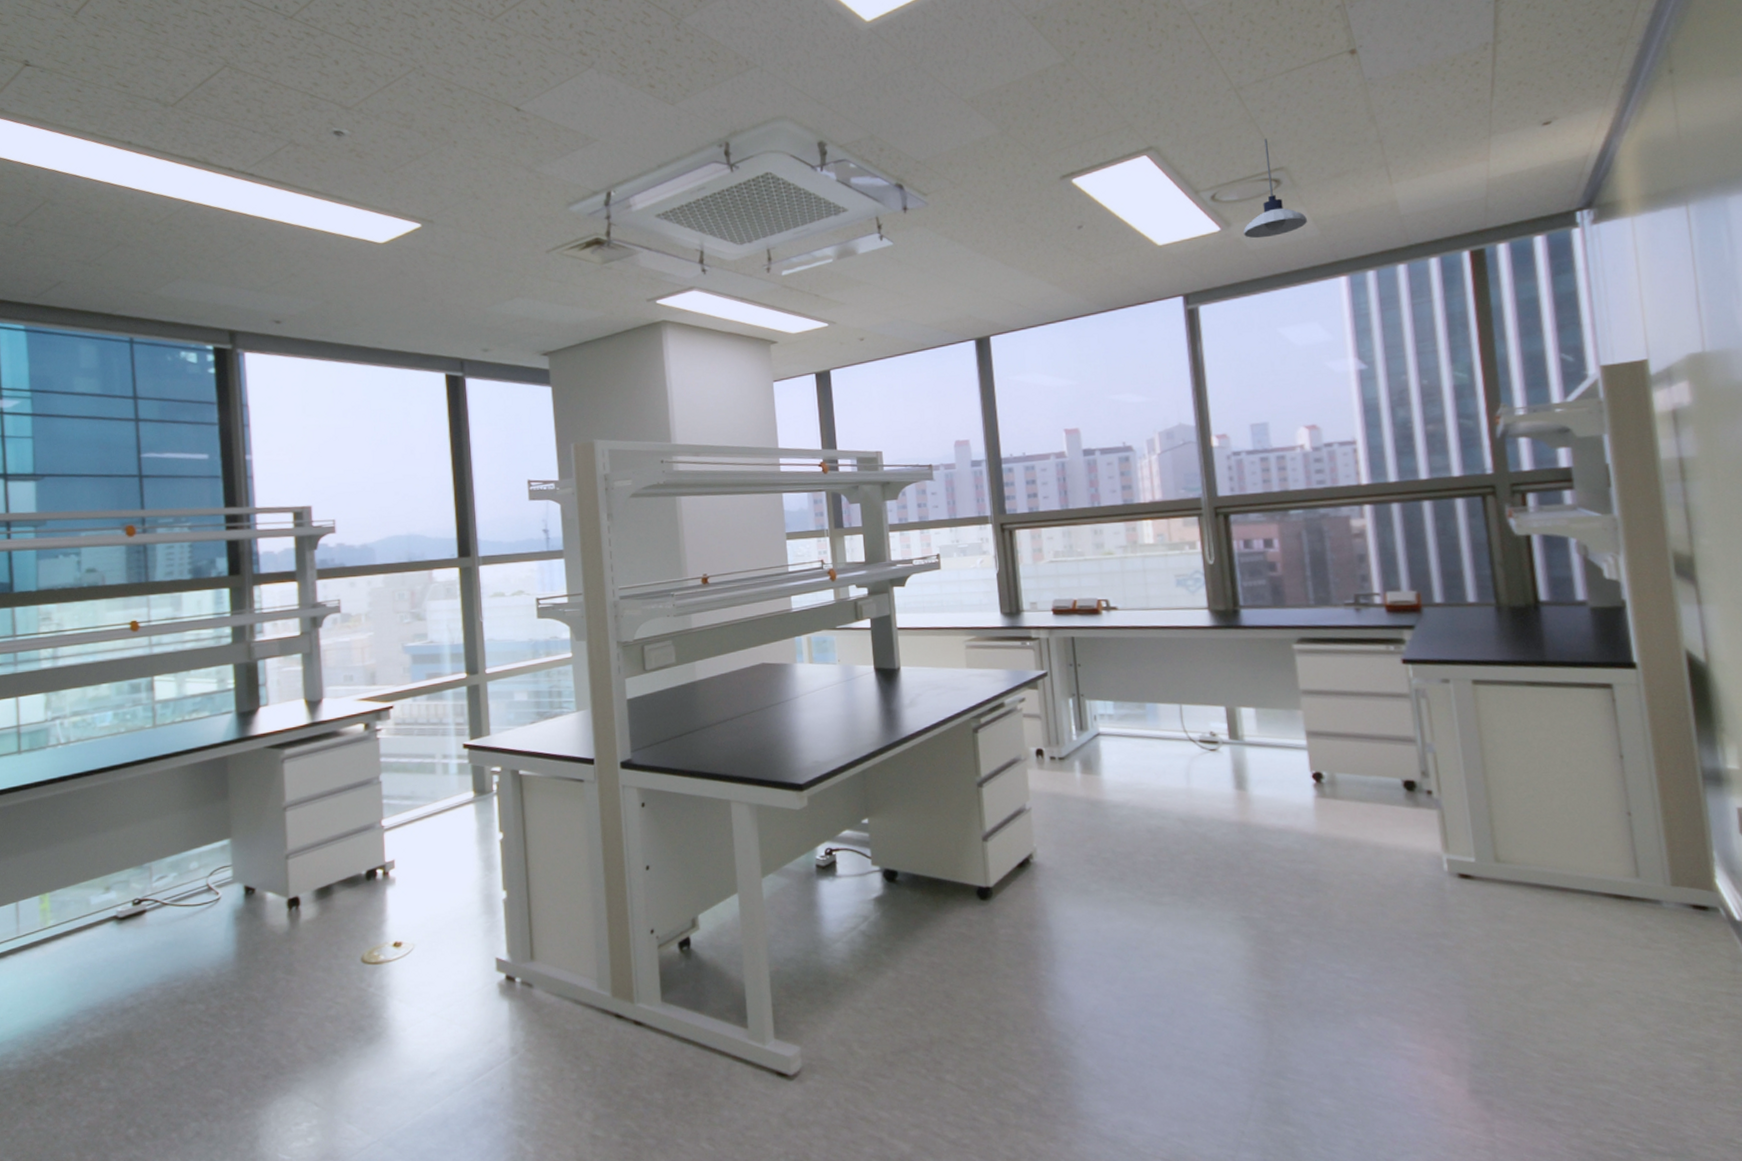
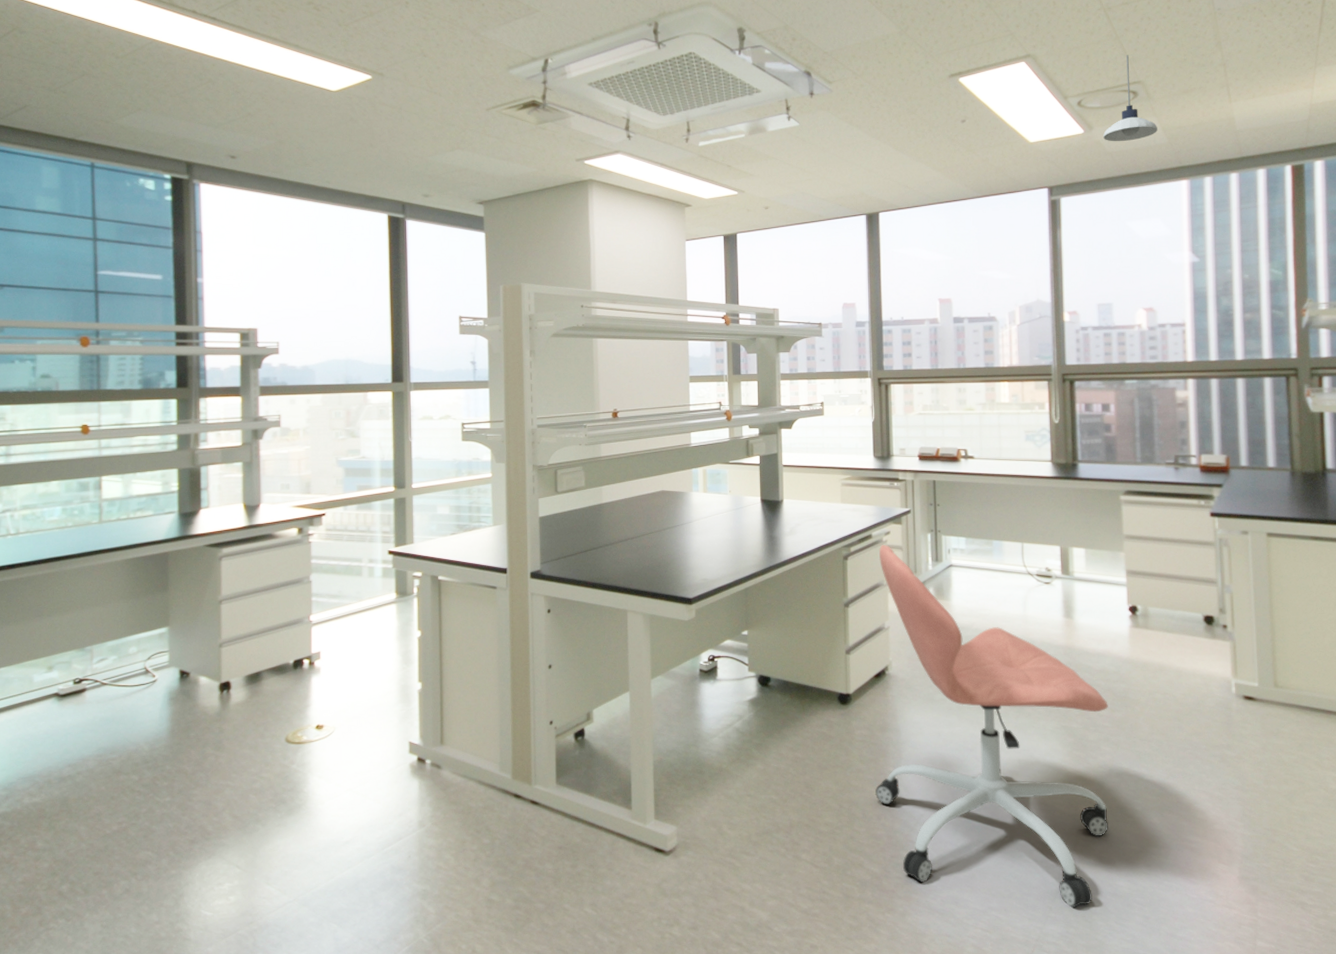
office chair: none [1013,714,1306,1132] -> present [875,545,1108,909]

